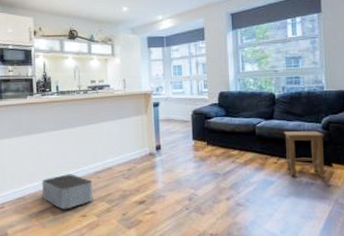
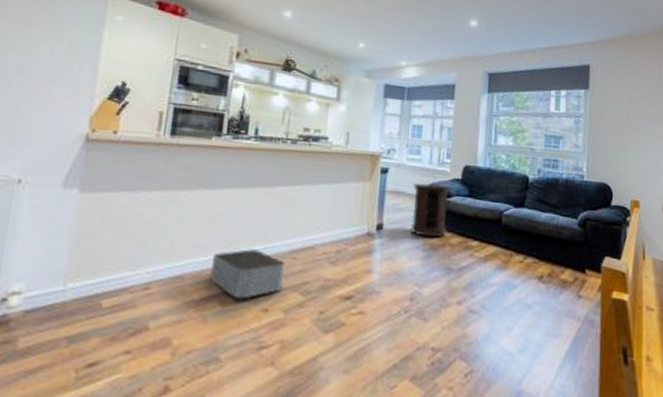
side table: none [180,109,211,152] -> present [411,183,451,238]
stool: present [283,131,325,178] -> none [534,224,580,286]

